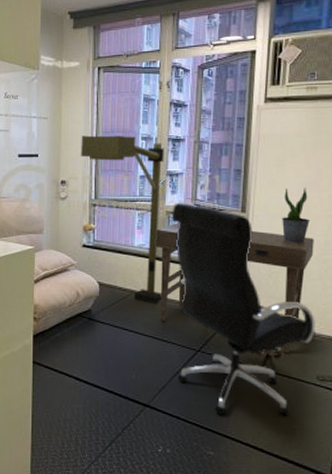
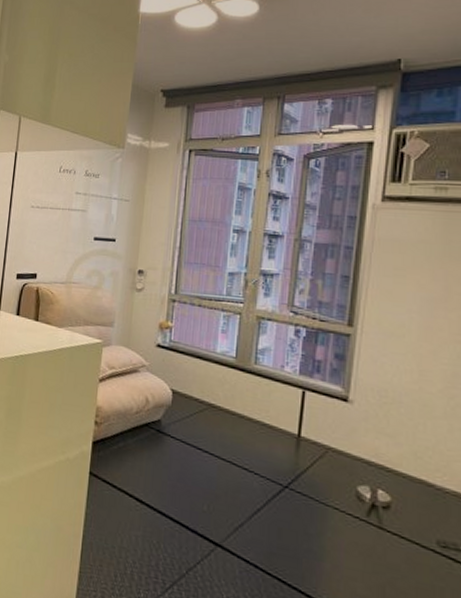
floor lamp: present [81,135,164,304] -> none [163,222,258,424]
desk: present [156,222,314,353] -> none [242,330,438,506]
office chair: present [171,203,316,417] -> none [258,308,437,587]
potted plant: present [282,187,311,243] -> none [398,303,435,372]

